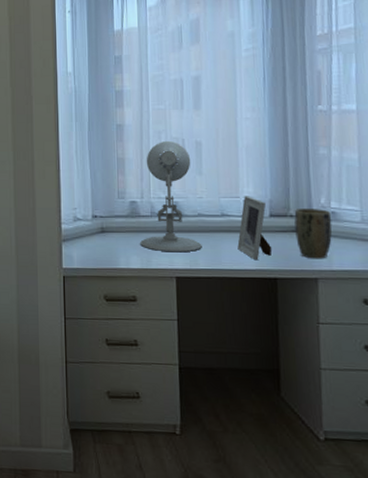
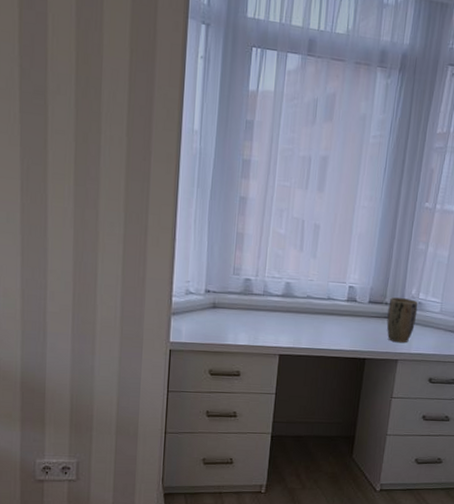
desk lamp: present [140,140,202,253] -> none [250,219,308,332]
picture frame: present [237,196,273,261] -> none [337,282,367,342]

